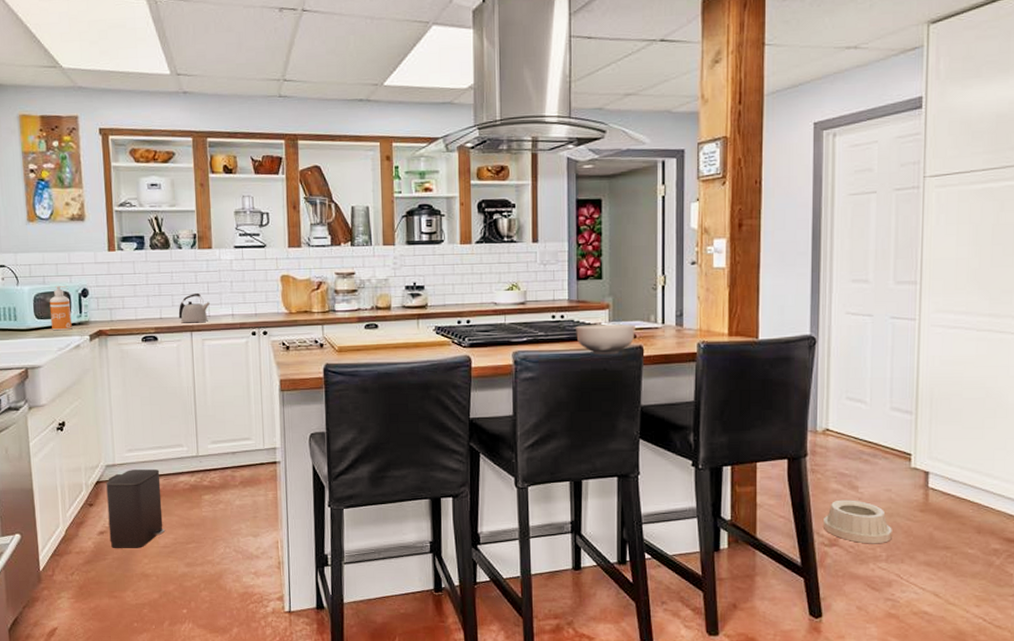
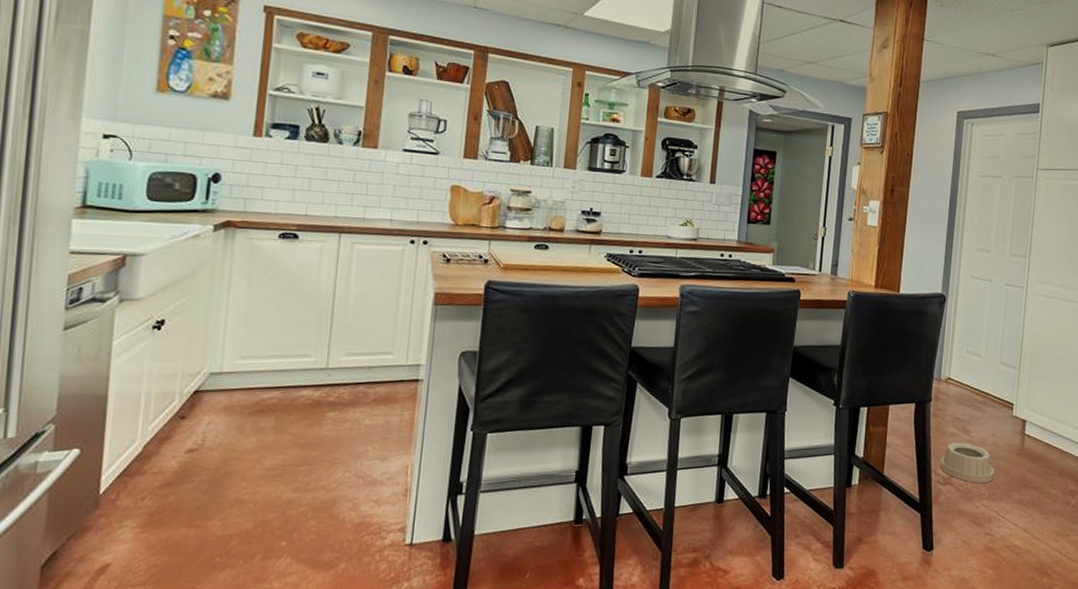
soap dispenser: present [49,285,72,331] -> none [165,165,196,217]
pedal bin: present [106,470,166,548] -> none [200,379,278,470]
kettle: present [178,292,211,323] -> none [327,192,368,225]
bowl: present [575,324,635,355] -> none [741,265,796,296]

